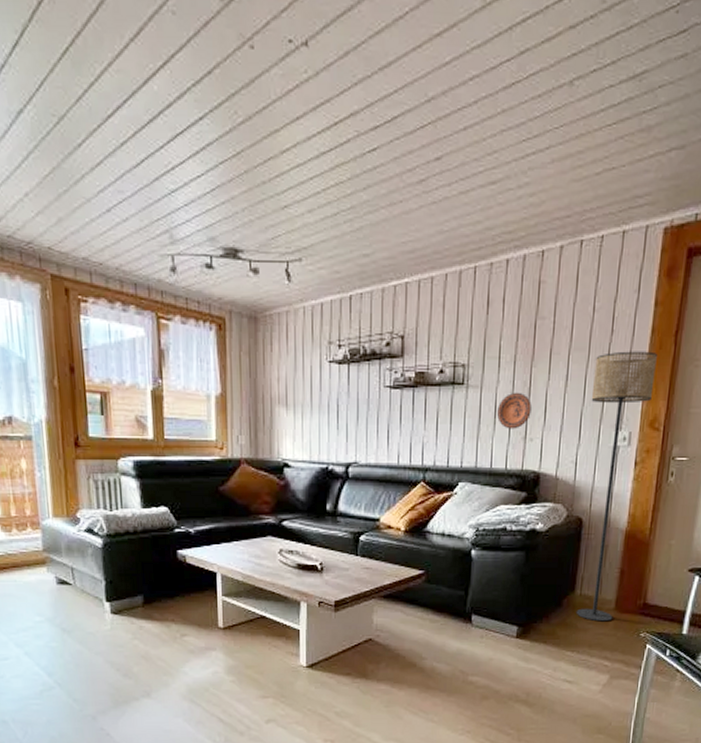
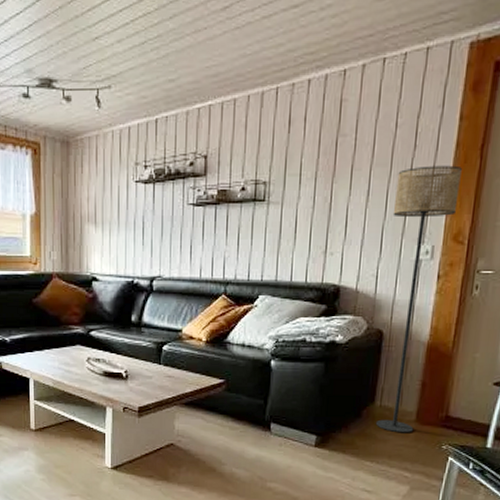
decorative plate: present [496,392,532,429] -> none [297,207,332,244]

